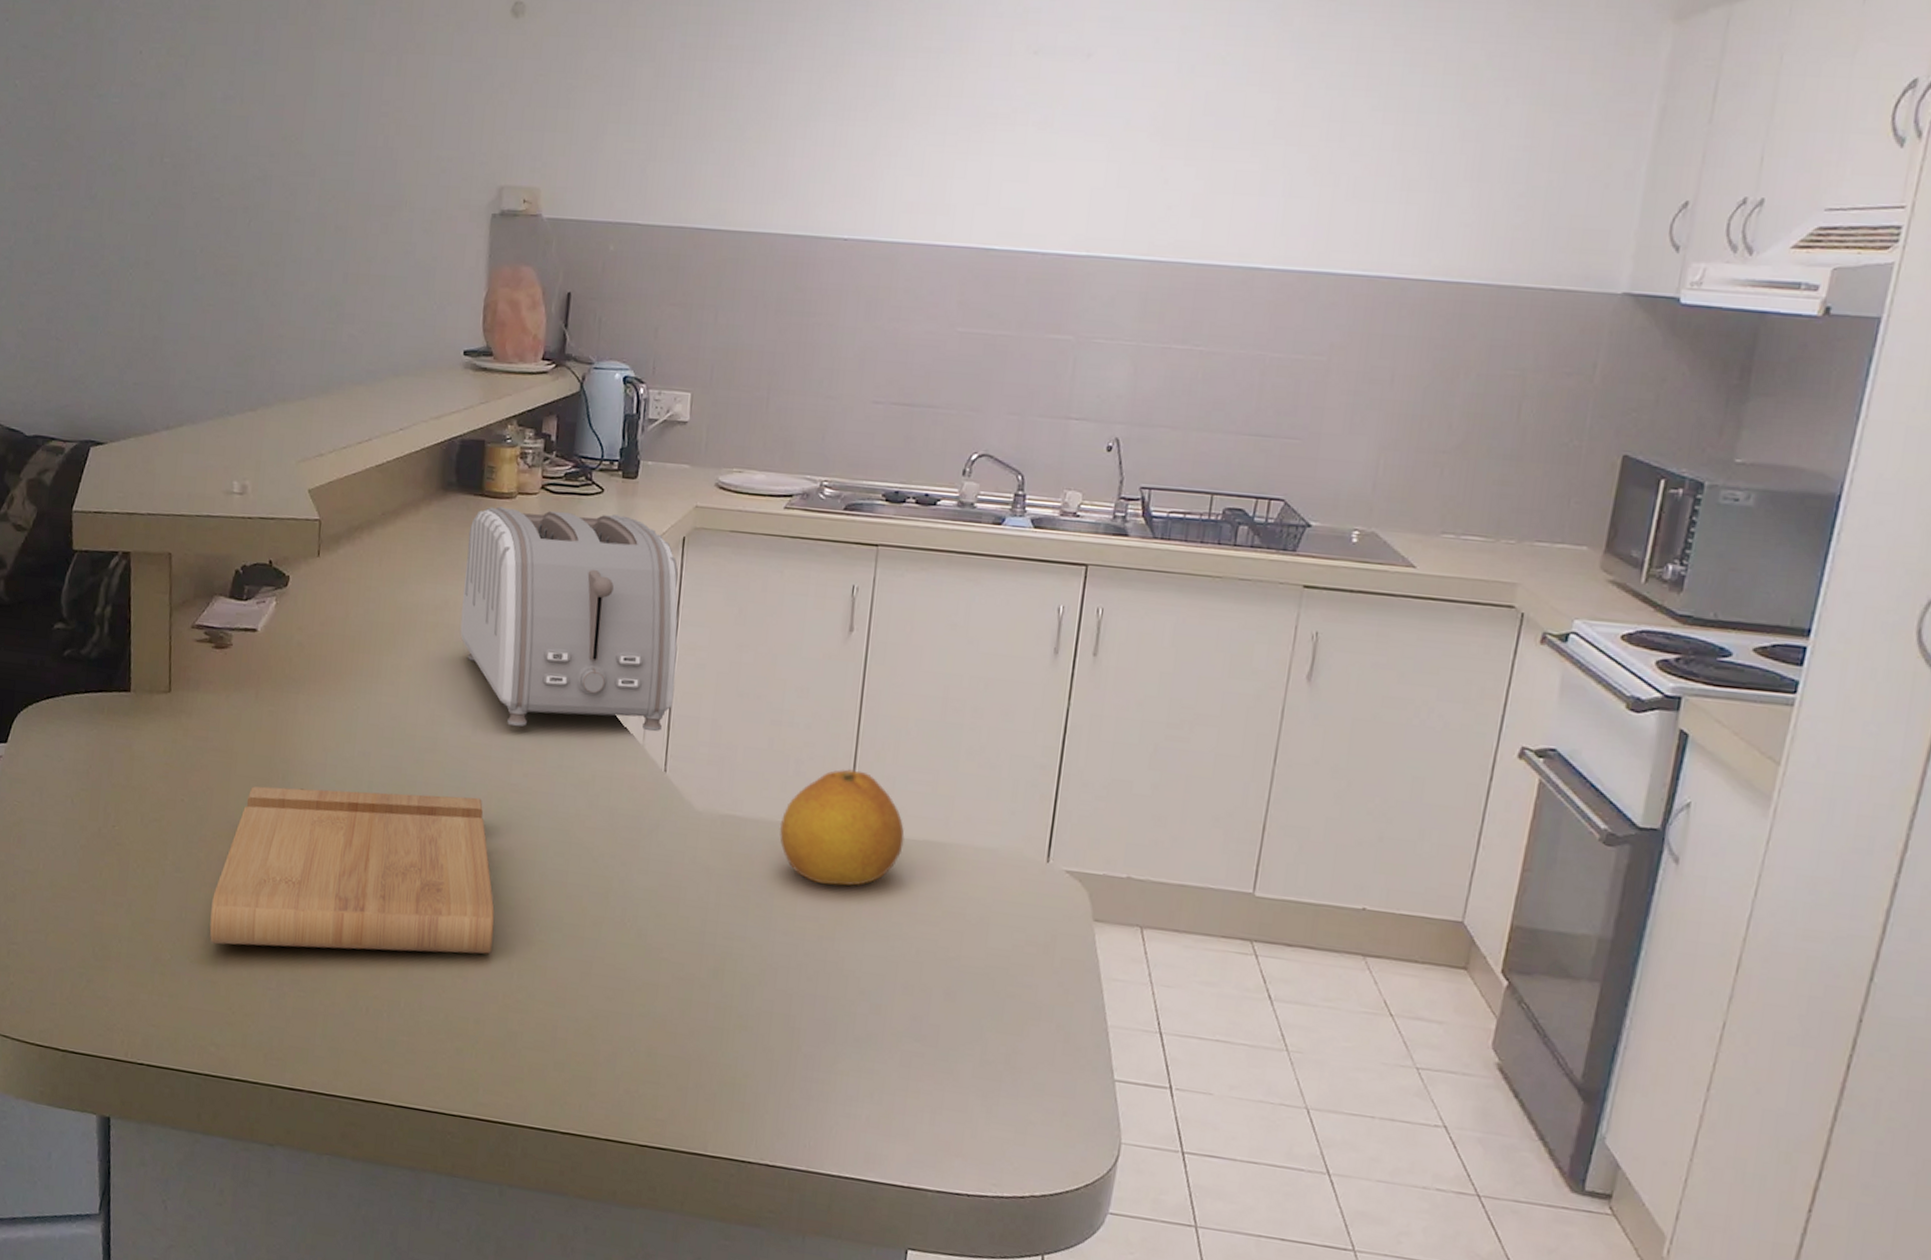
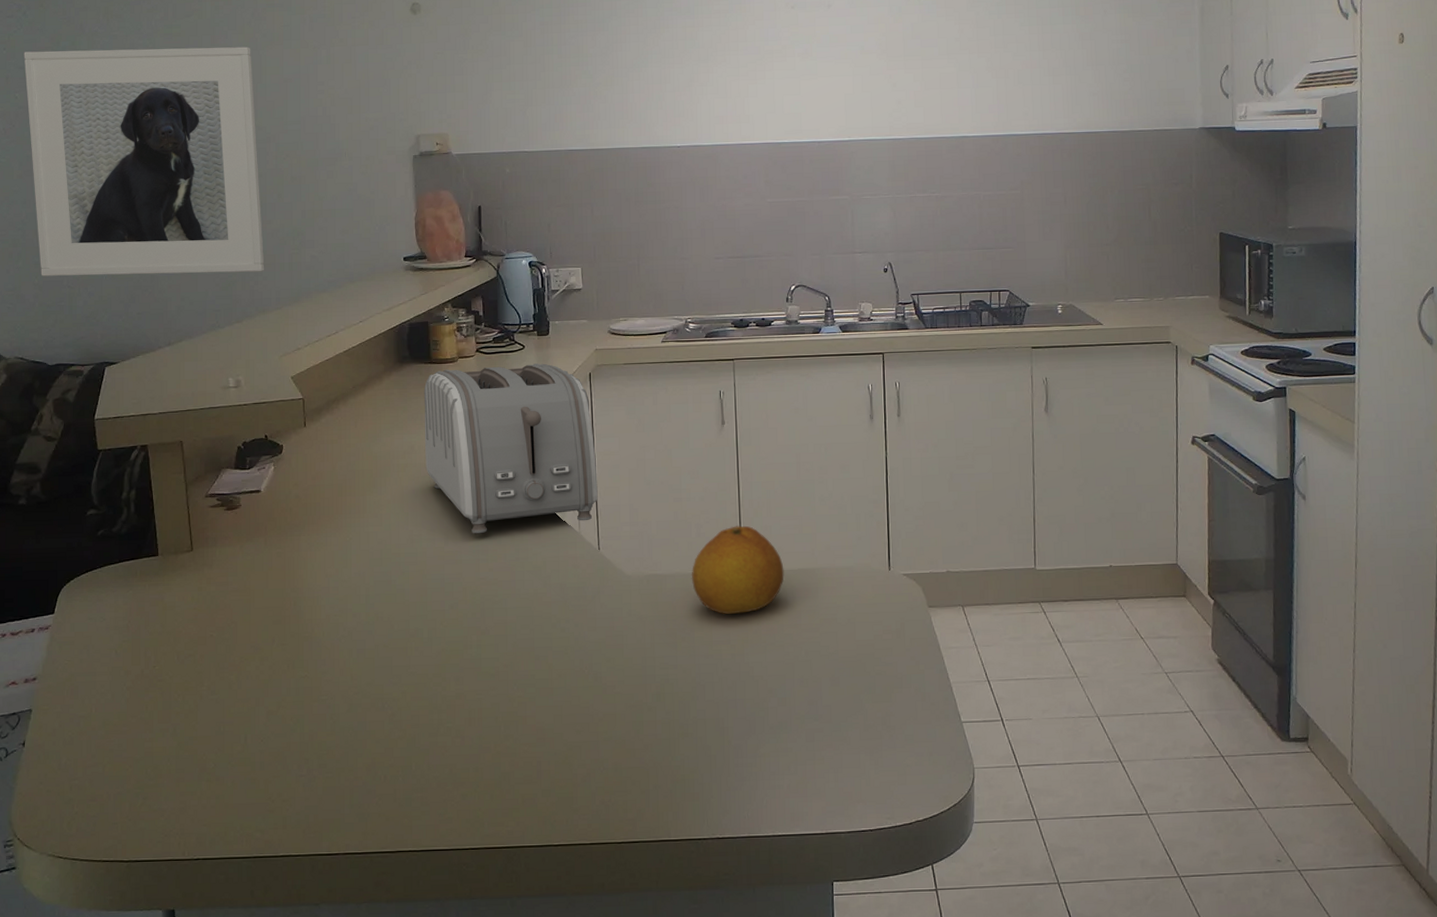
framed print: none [26,26,304,348] -> present [24,46,265,276]
cutting board: present [209,786,495,954] -> none [245,593,481,748]

